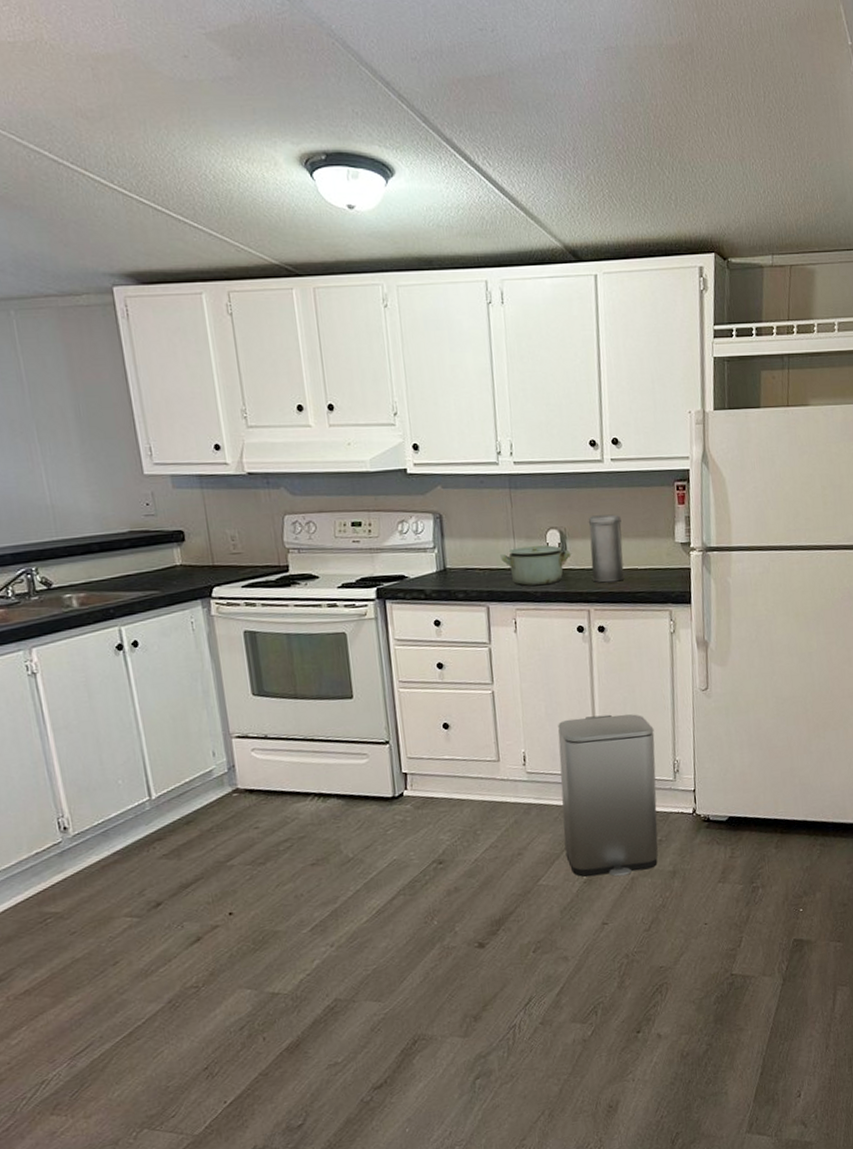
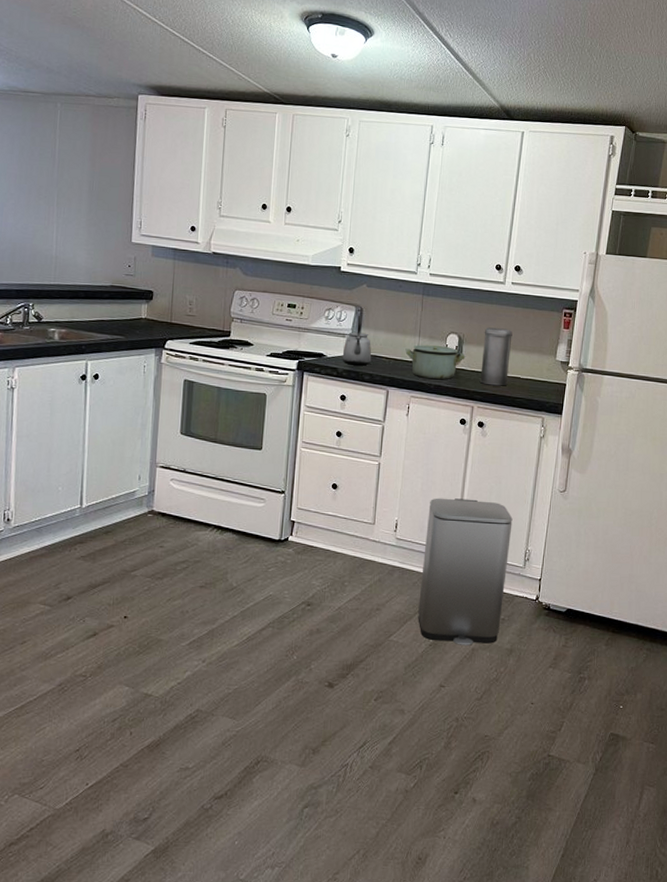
kettle: none [427,523,463,584] -> present [342,315,372,366]

